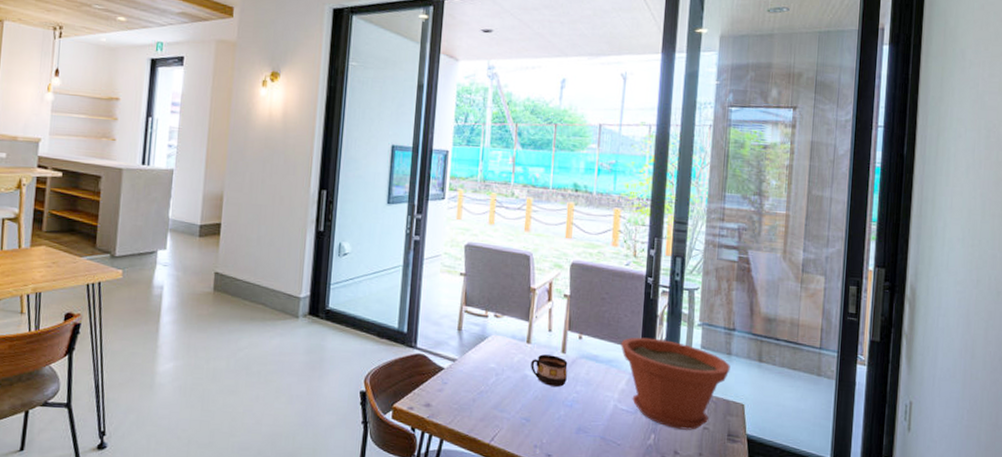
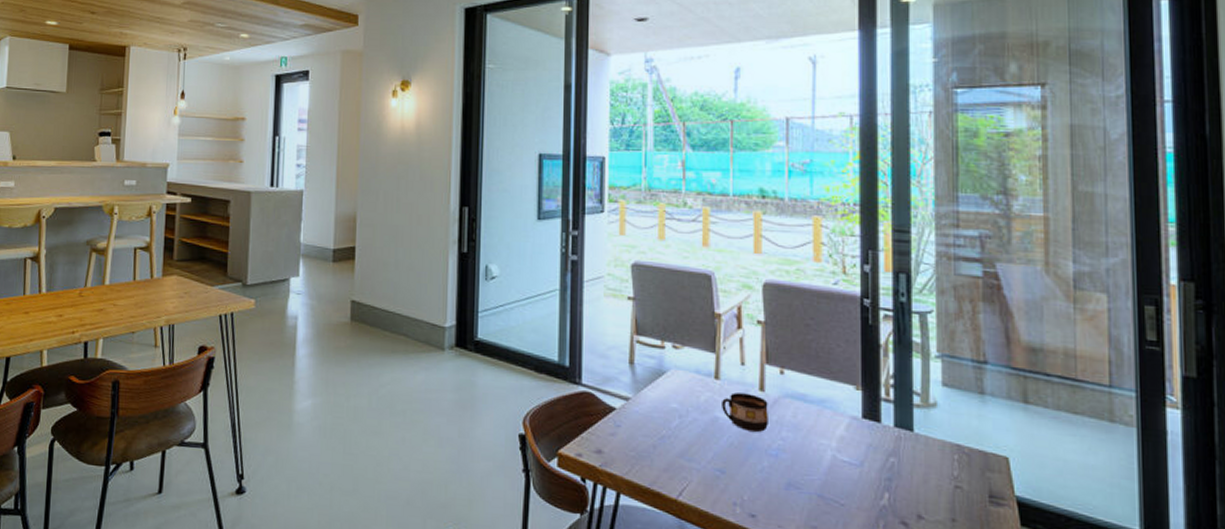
plant pot: present [621,337,731,430] -> none [835,372,985,489]

